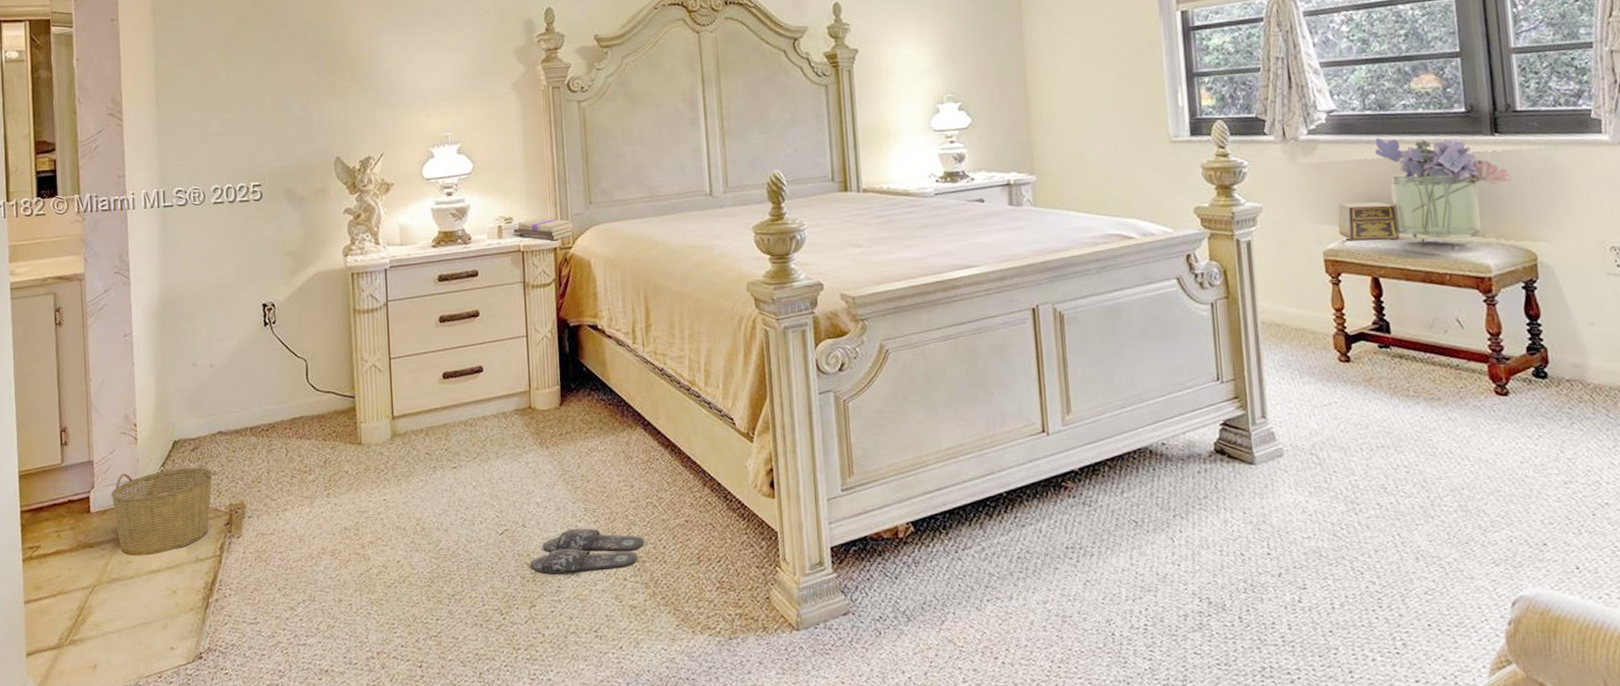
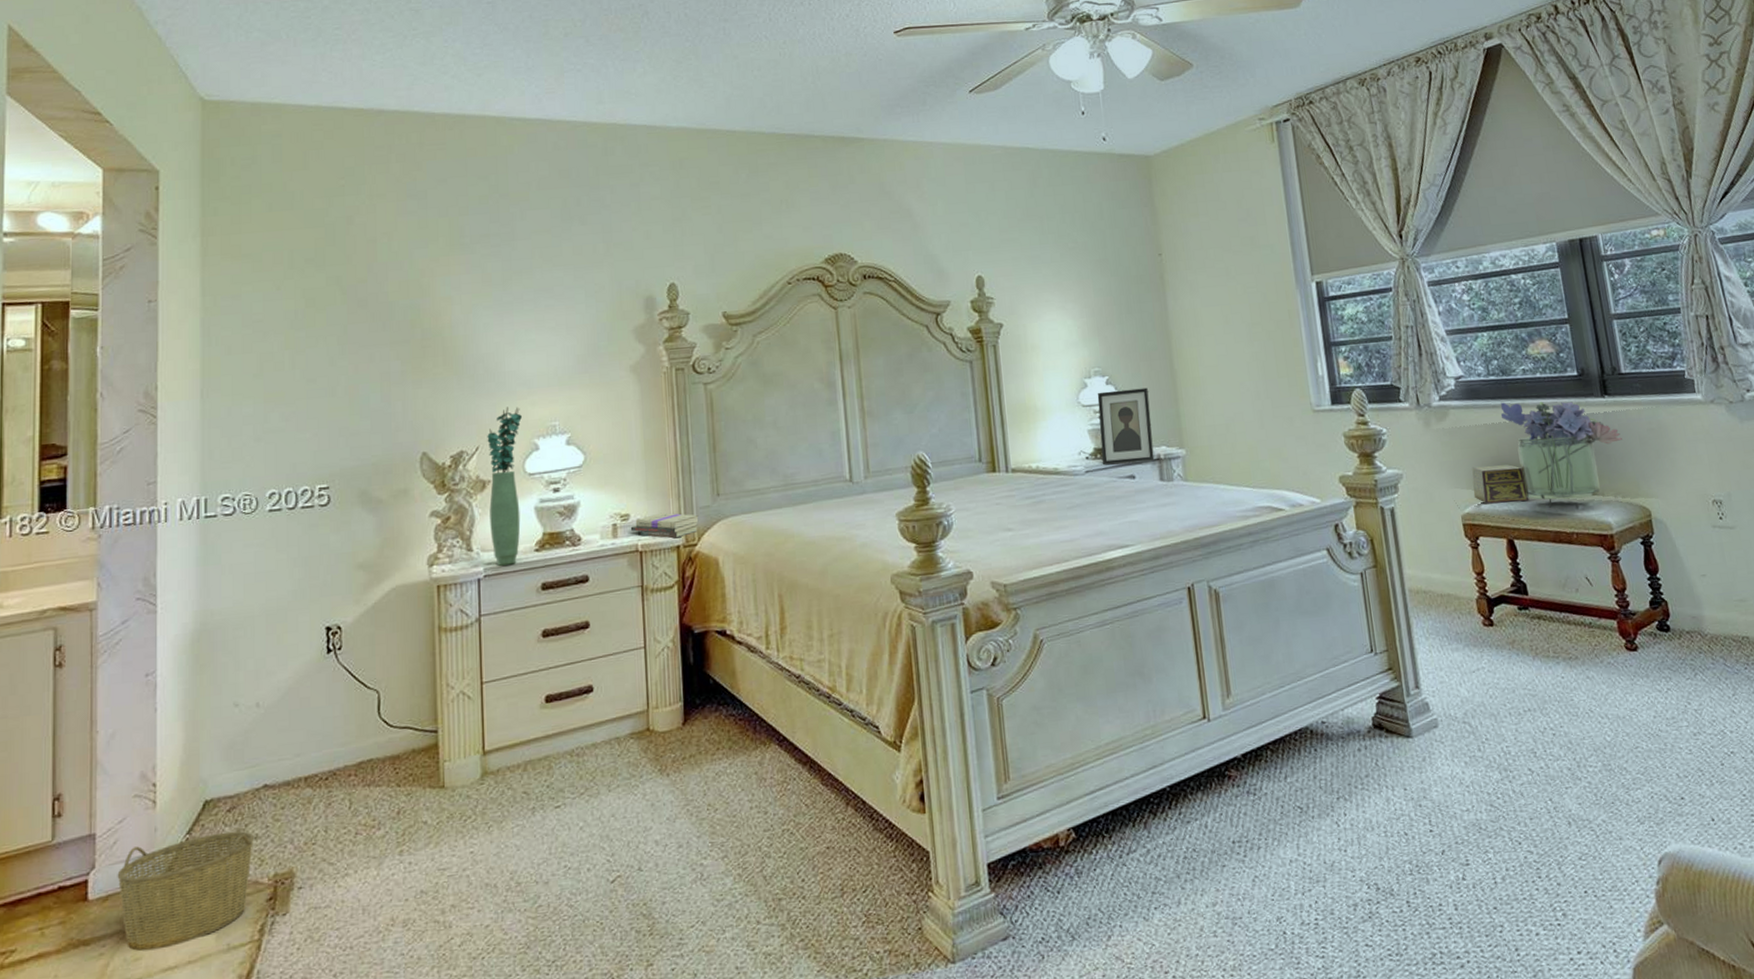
vase: none [390,118,420,259] -> present [487,406,522,566]
slippers: present [530,528,644,575] -> none [647,865,780,925]
picture frame: none [949,114,1004,189] -> present [1097,387,1155,466]

